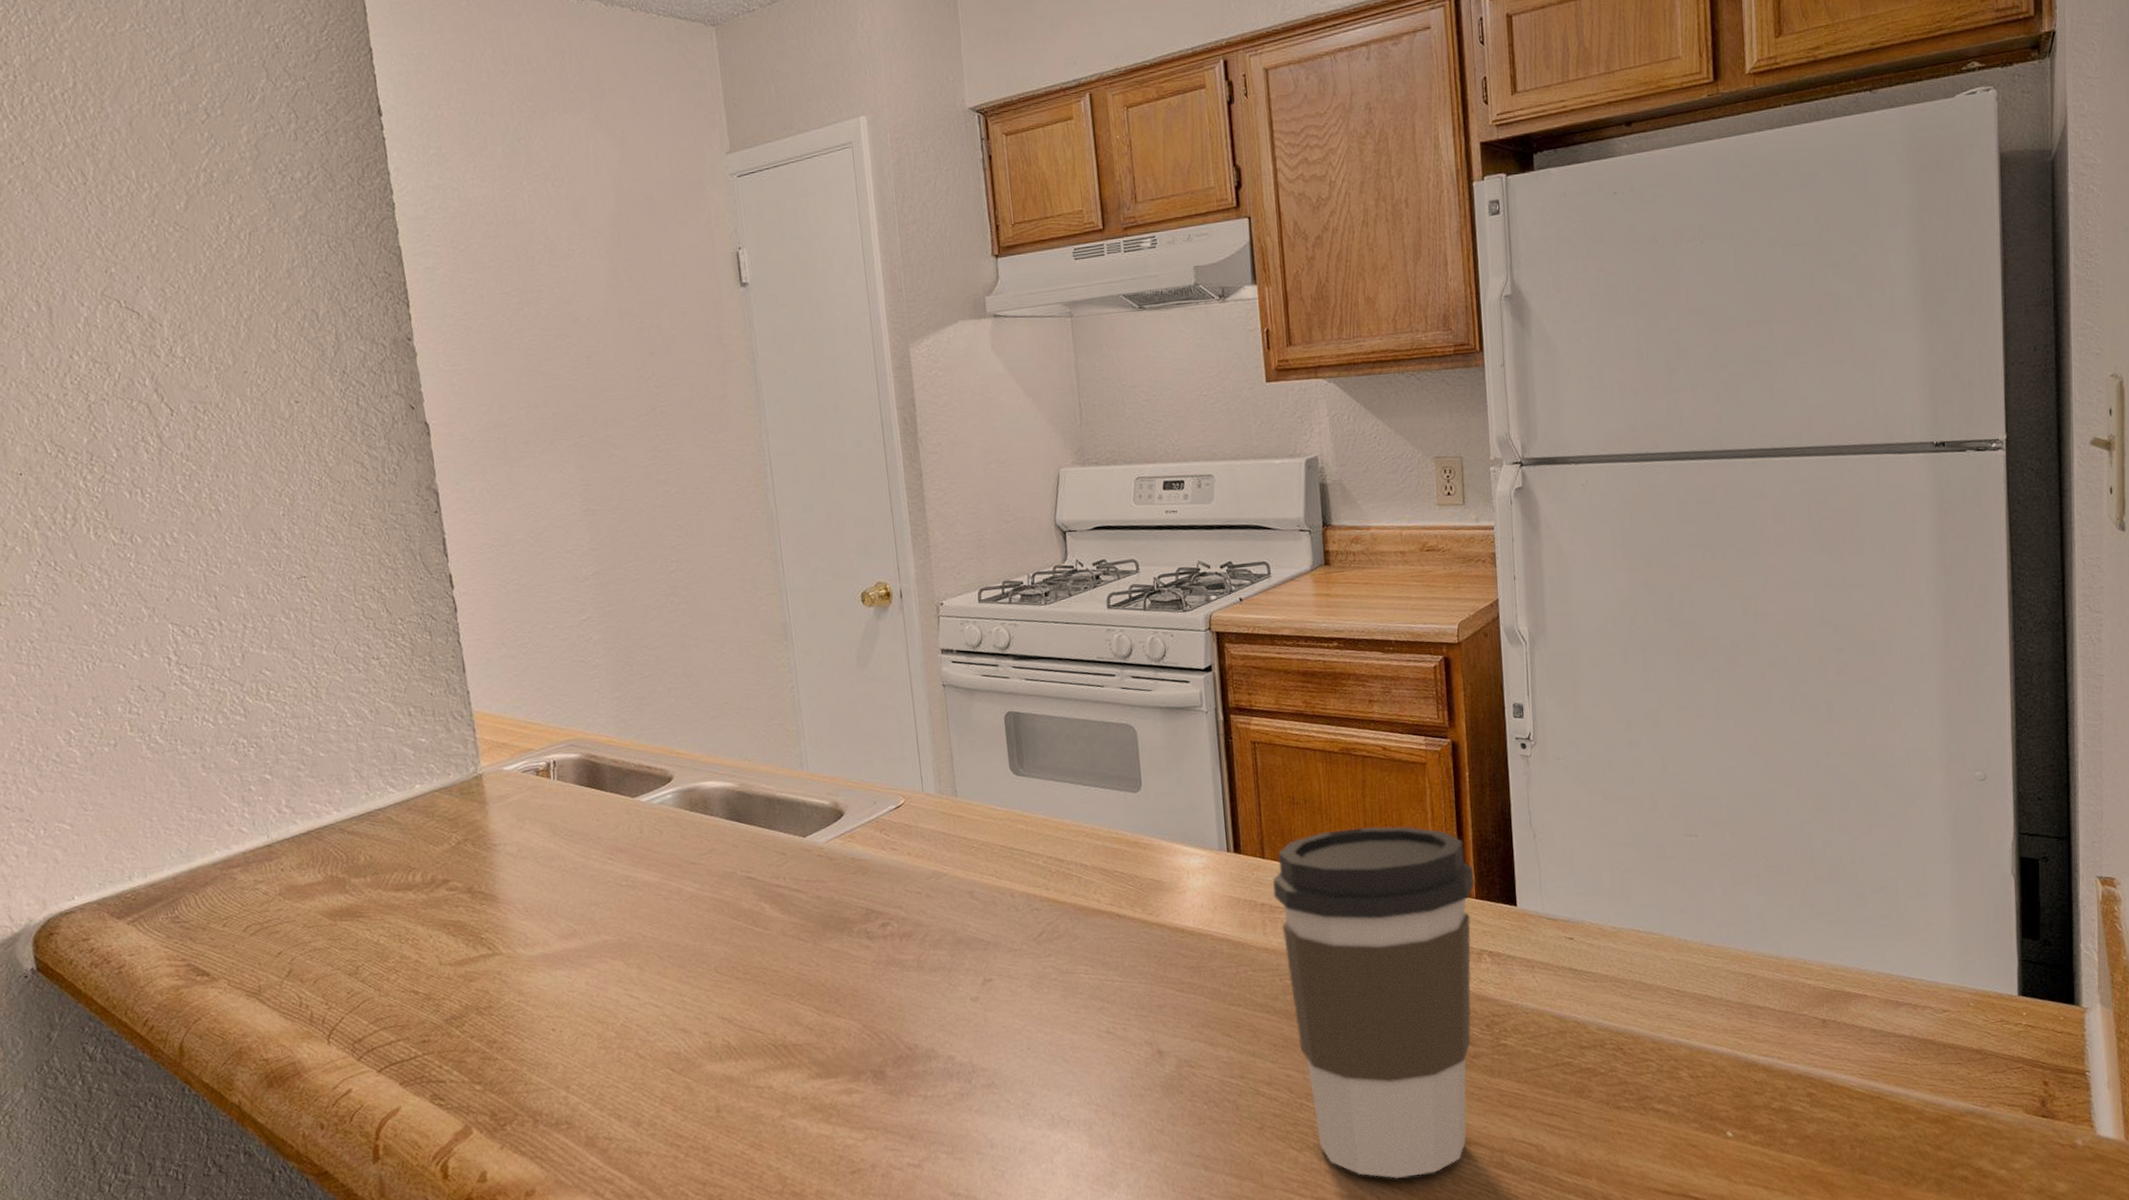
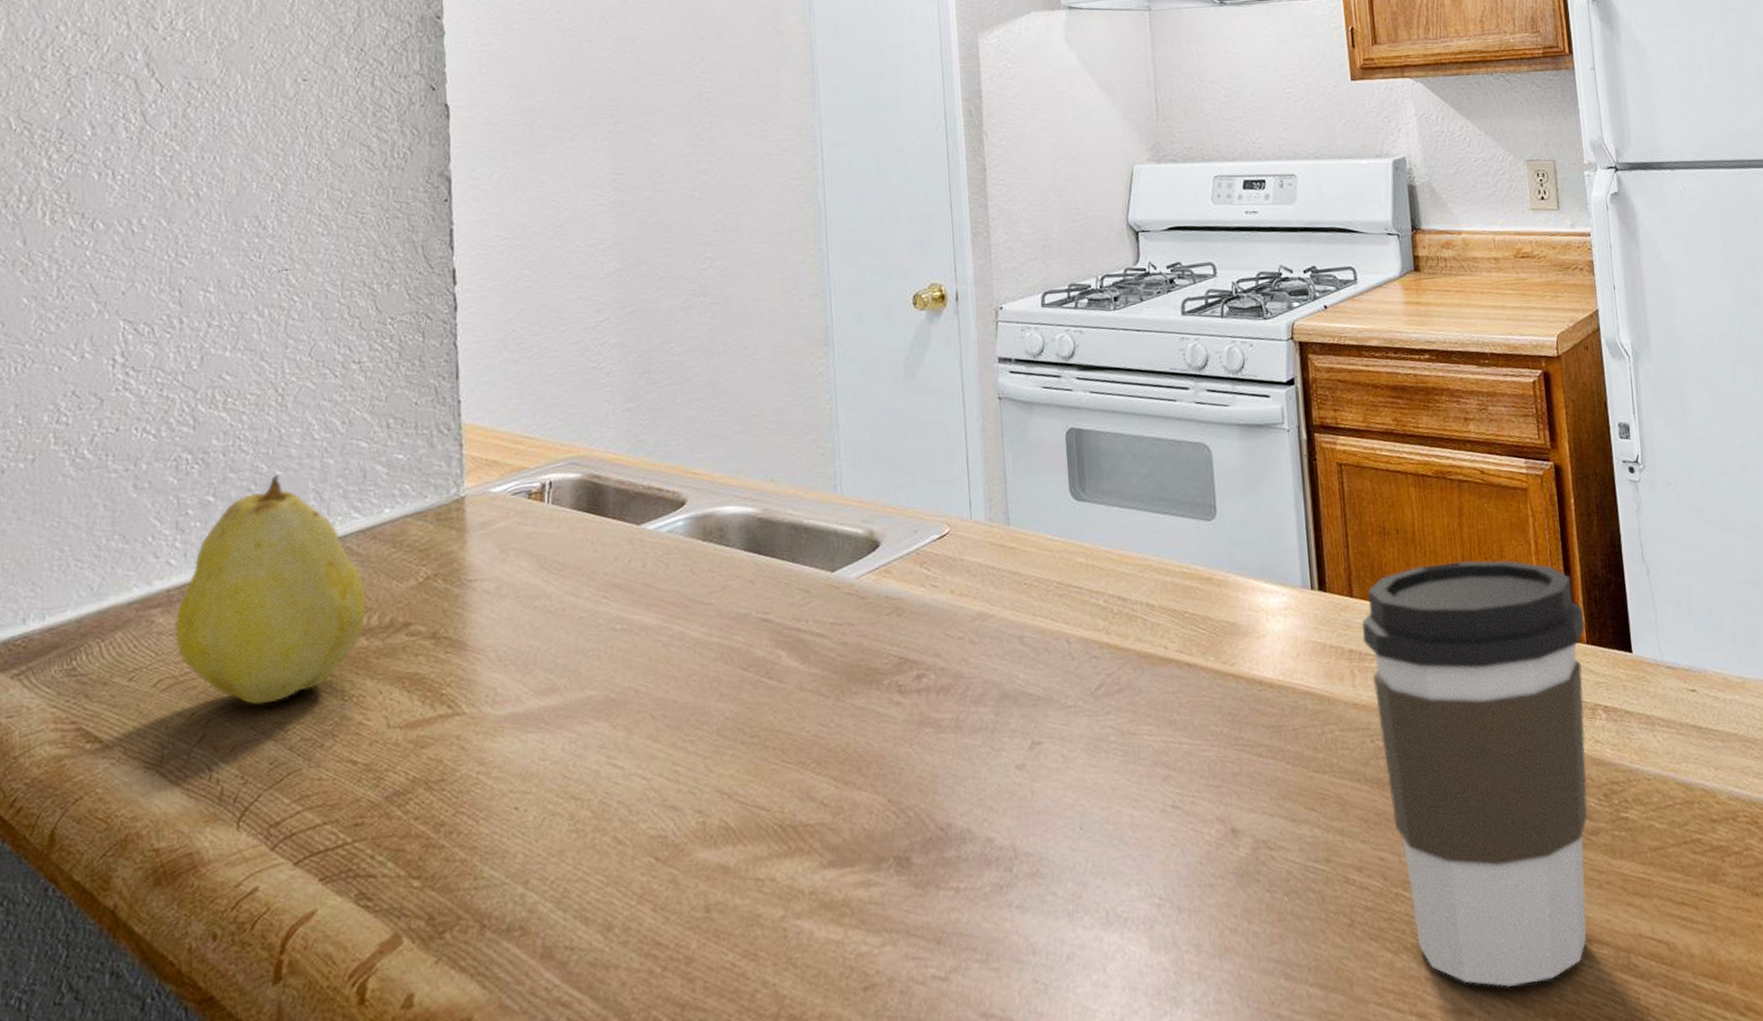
fruit: none [254,756,411,946] -> present [176,475,366,705]

